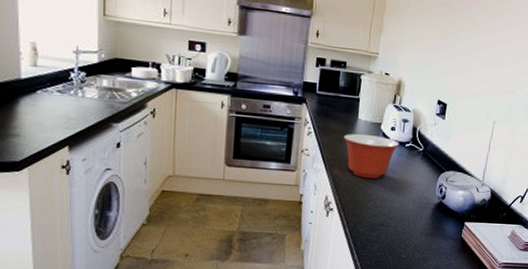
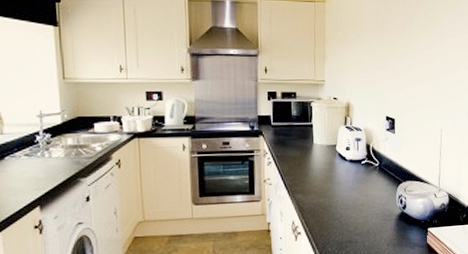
mixing bowl: present [343,133,399,179] -> none [302,157,355,199]

